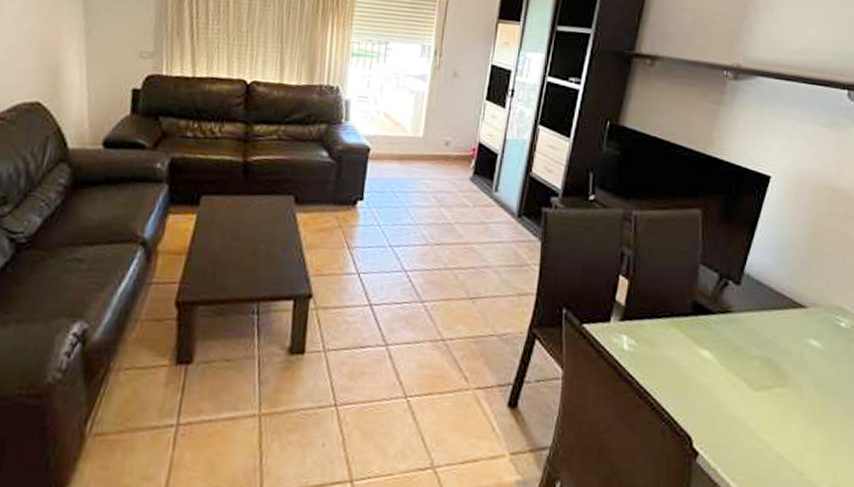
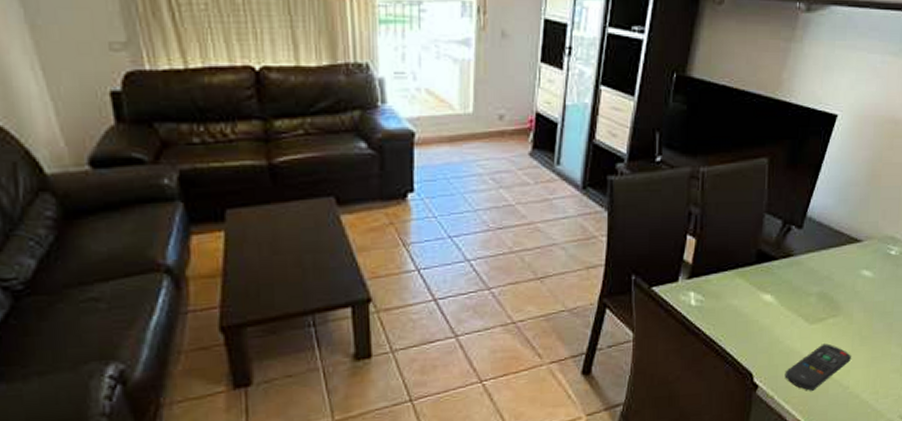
remote control: none [728,416,804,470] -> present [784,343,851,391]

